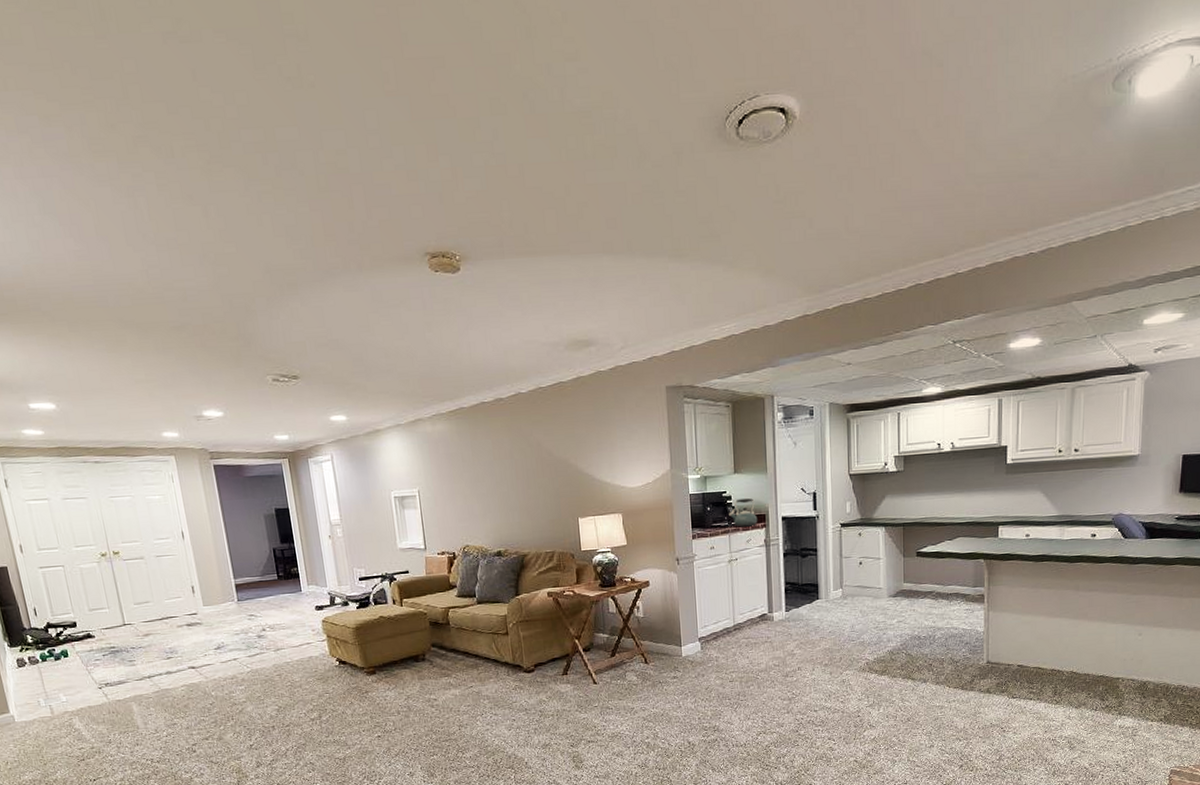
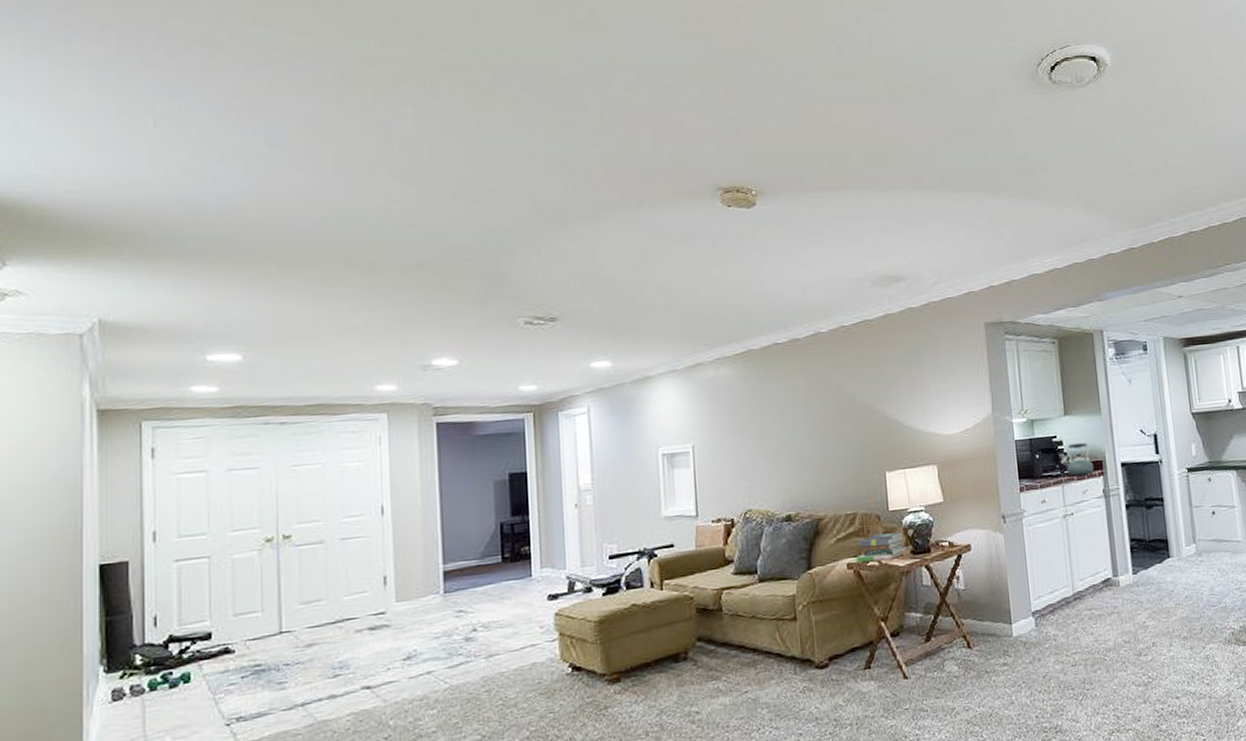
books: none [554,568,596,592] -> present [856,532,906,563]

